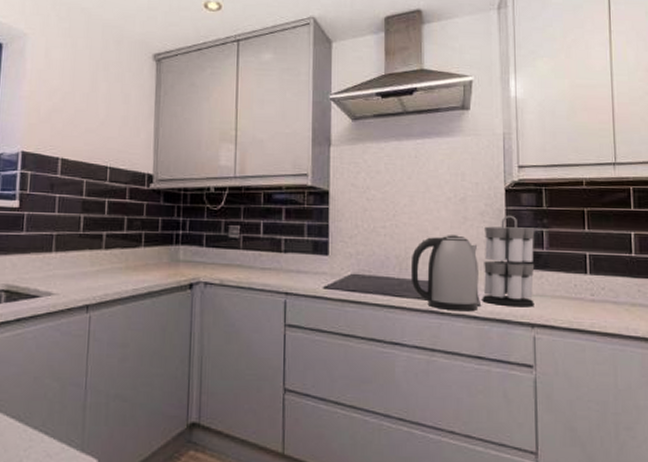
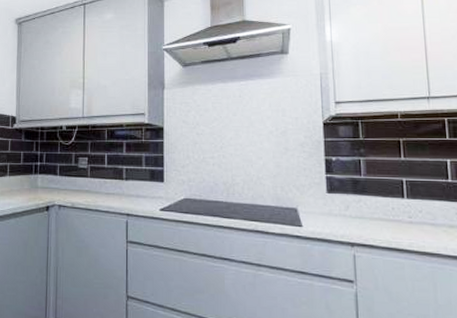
kettle: present [410,235,479,312] -> none [237,164,301,232]
spice rack: present [482,215,535,308] -> none [303,145,354,228]

